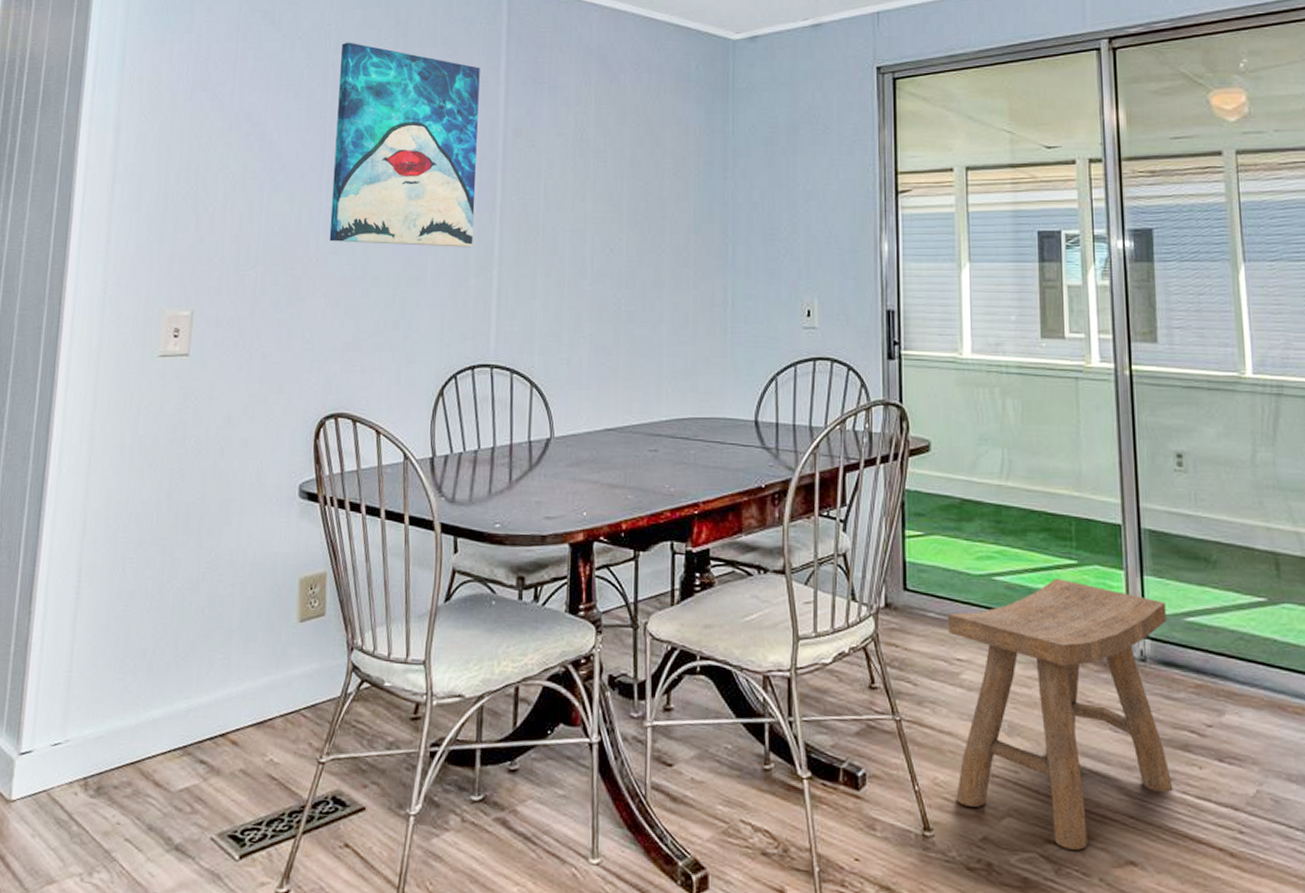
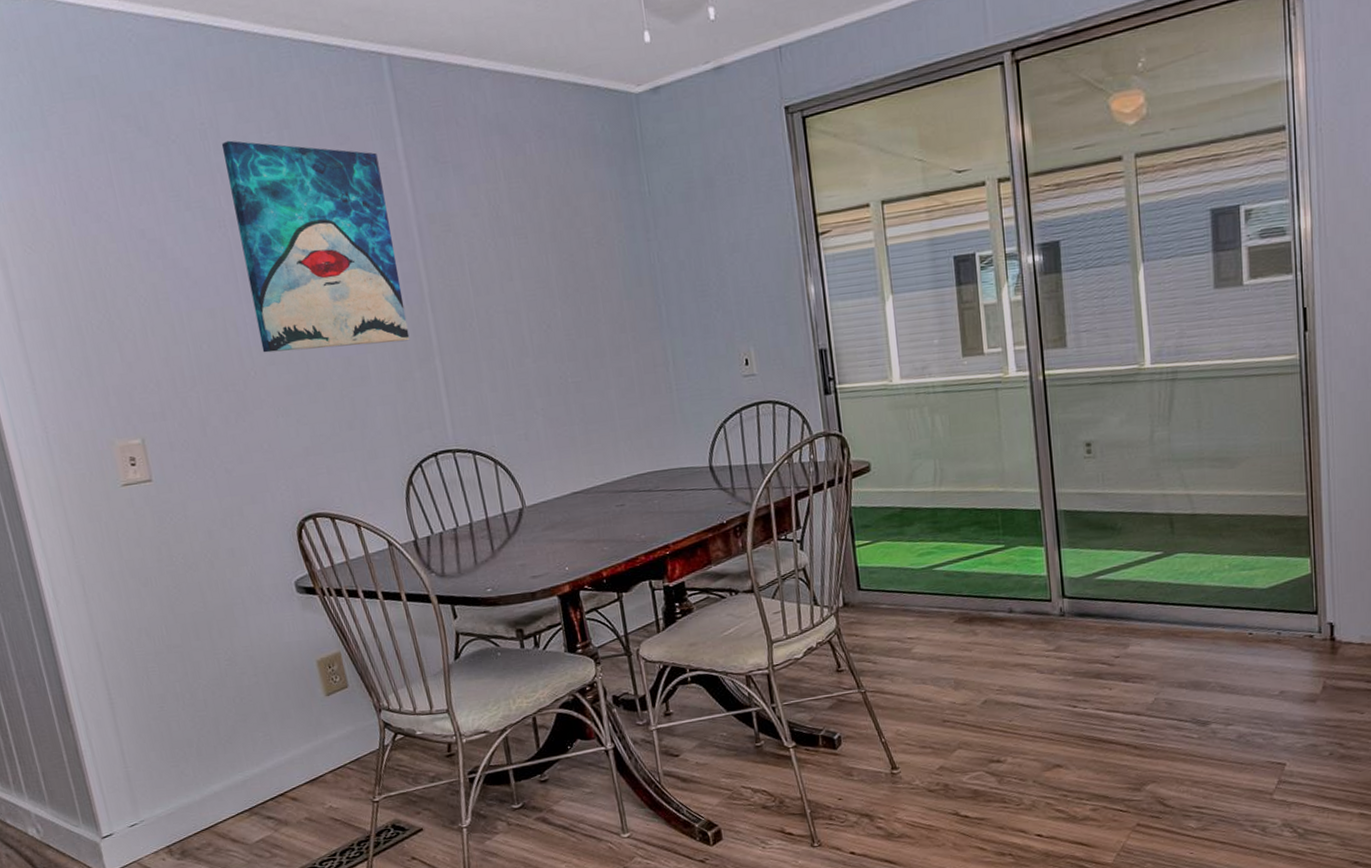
stool: present [948,579,1173,850] -> none [898,561,1089,765]

